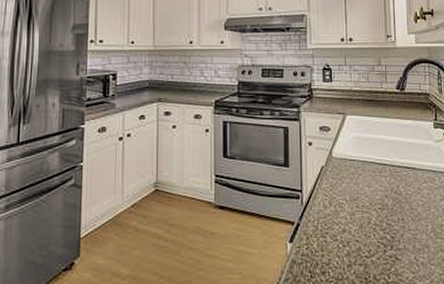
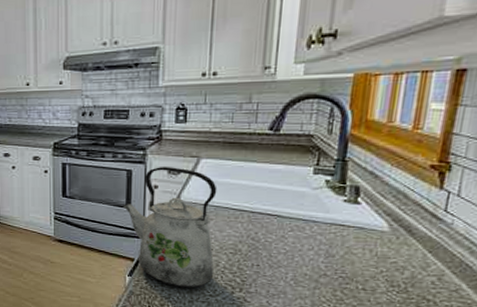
kettle: none [281,124,368,251] -> present [123,167,217,288]

